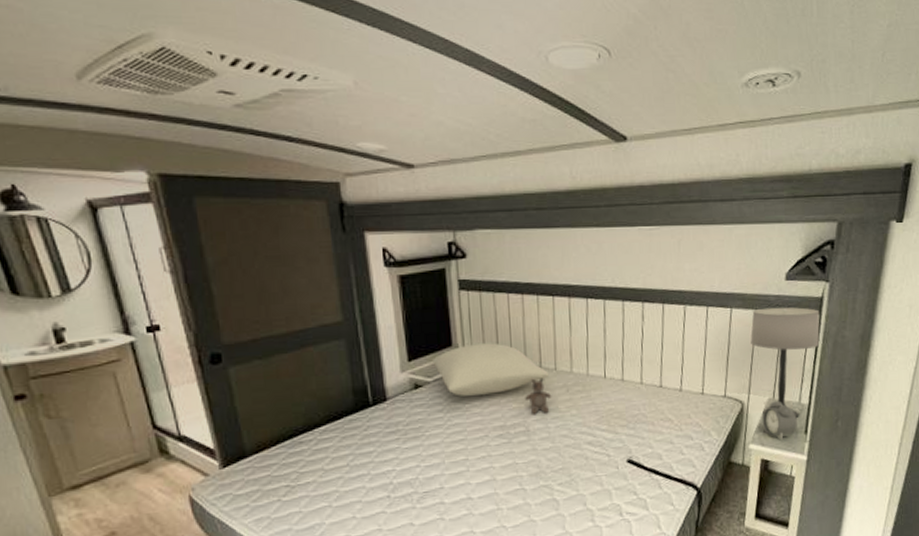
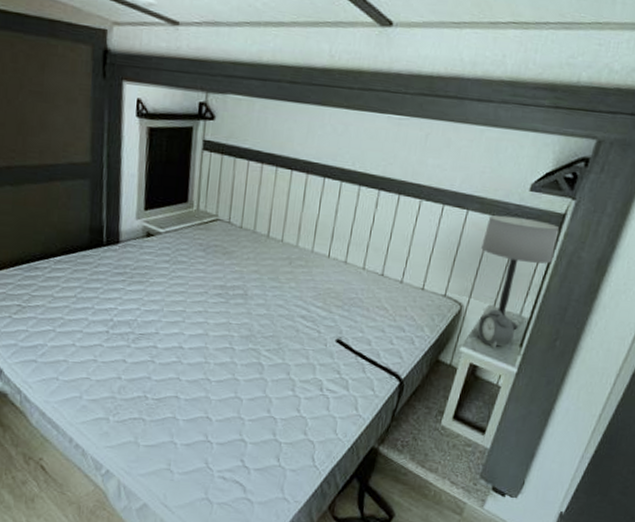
pillow: present [432,343,550,396] -> none [167,203,276,254]
stuffed animal: present [525,377,552,414] -> none [248,245,275,281]

